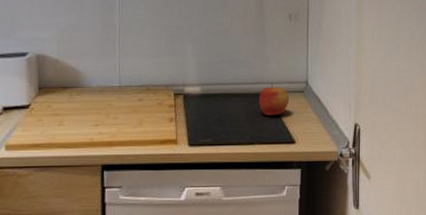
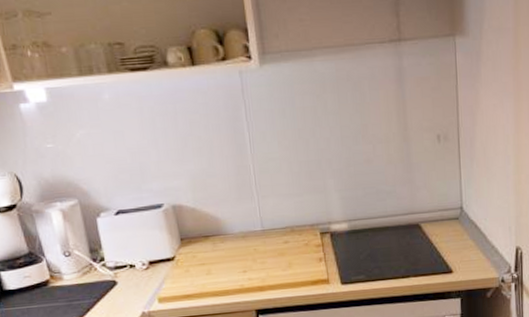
apple: present [258,83,290,115] -> none [410,212,444,247]

